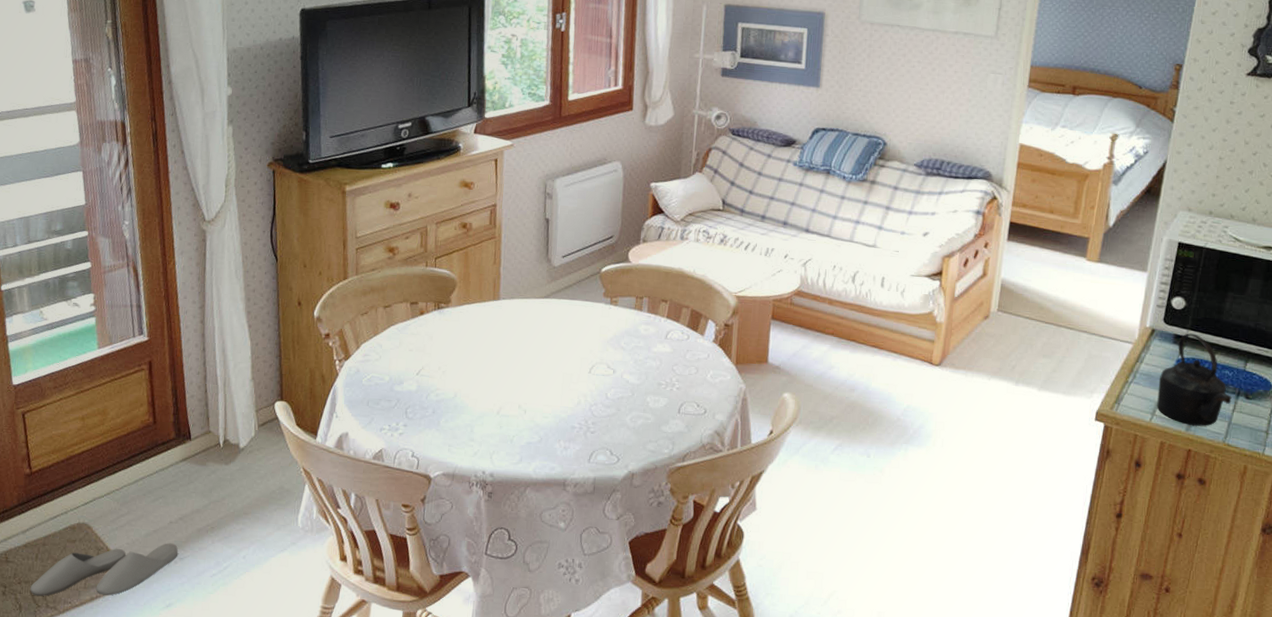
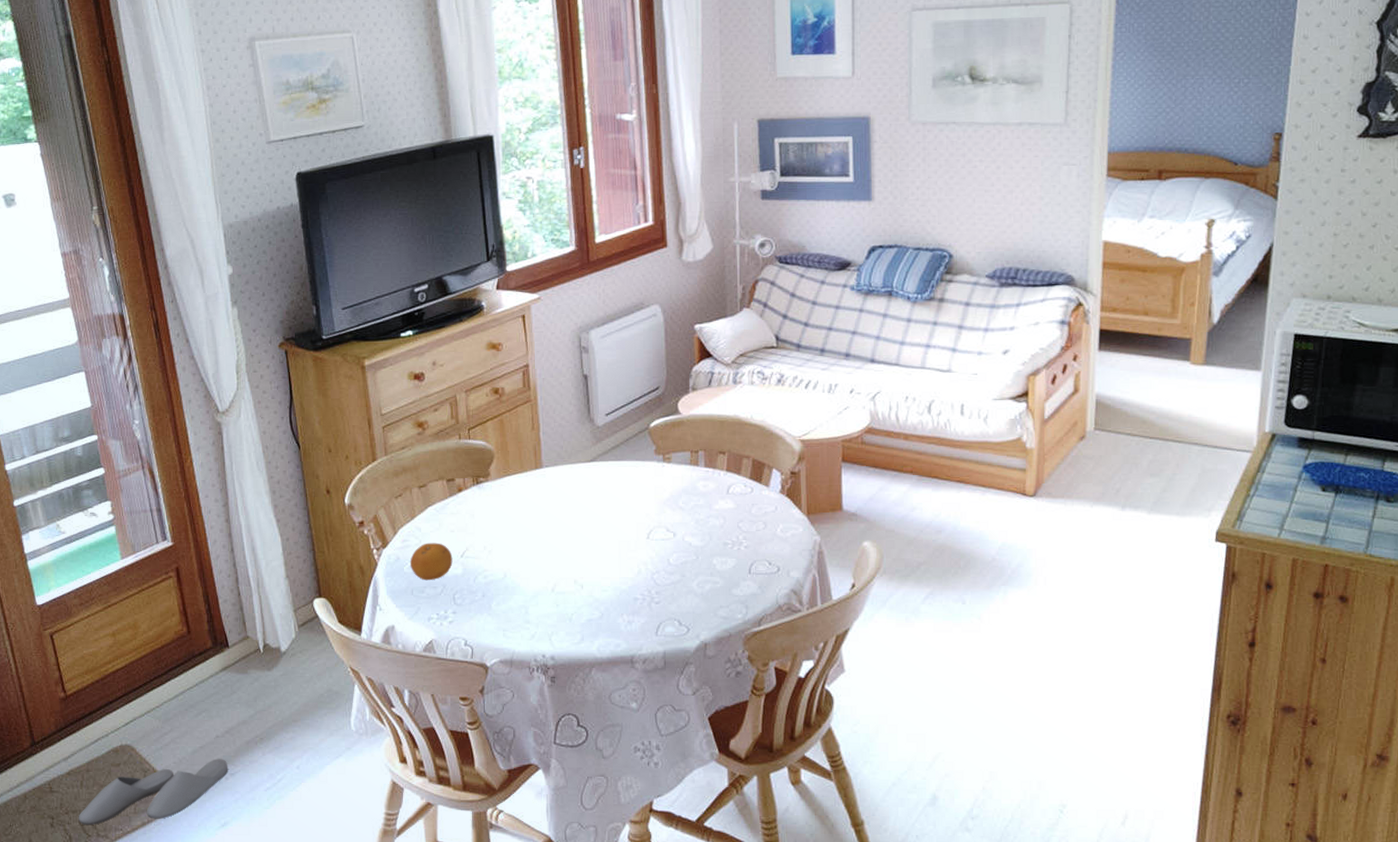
fruit: none [368,359,409,394] -> present [409,543,453,581]
kettle: present [1157,333,1232,426] -> none [1284,434,1370,537]

